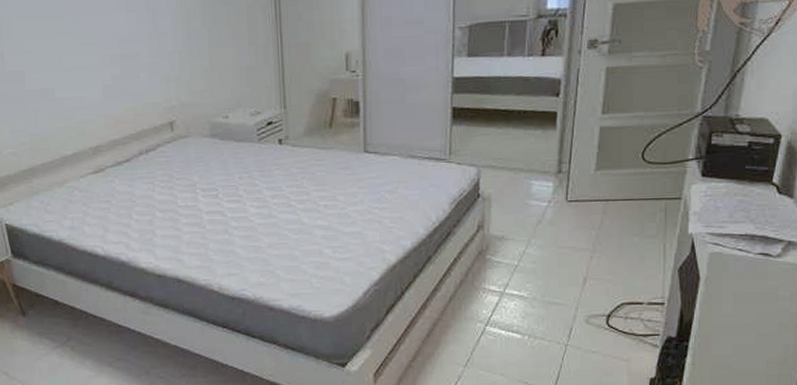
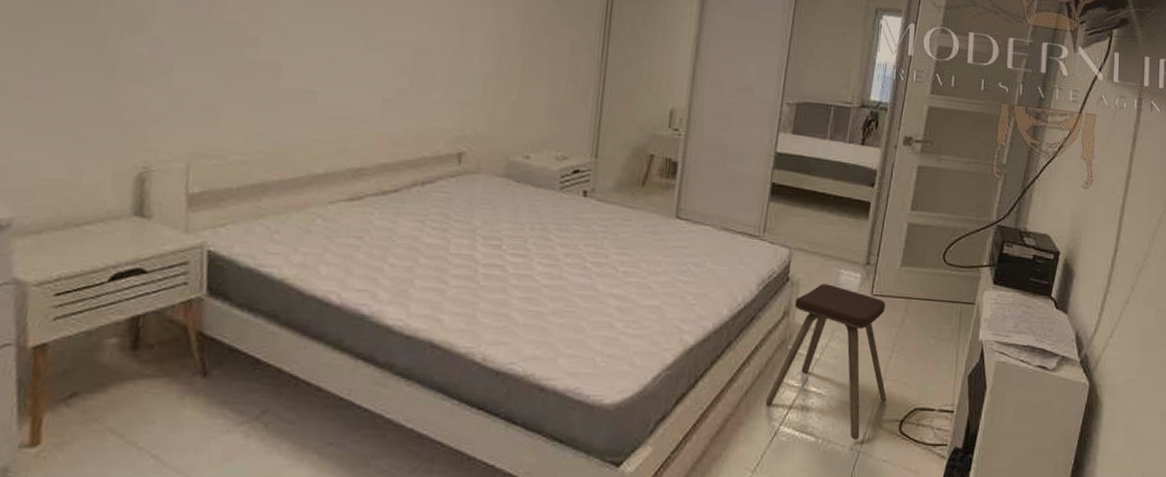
music stool: none [469,195,591,335] -> present [765,284,887,440]

